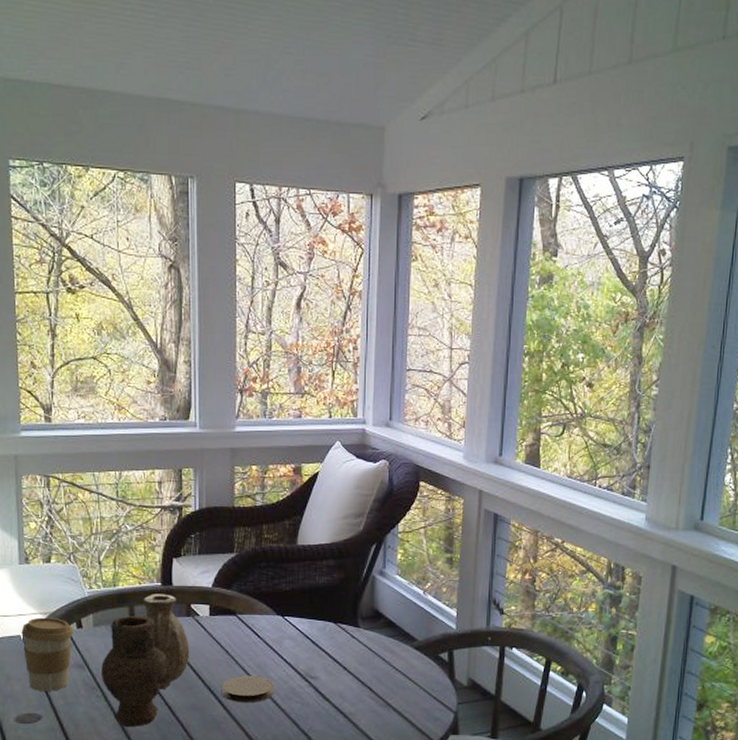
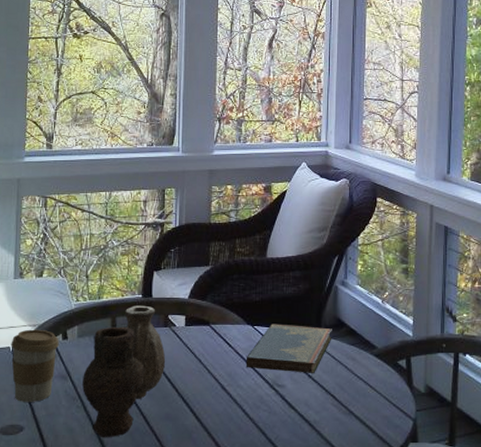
coaster: present [221,675,273,703] -> none [193,383,243,412]
hardcover book: none [276,614,369,665] -> present [245,324,332,373]

